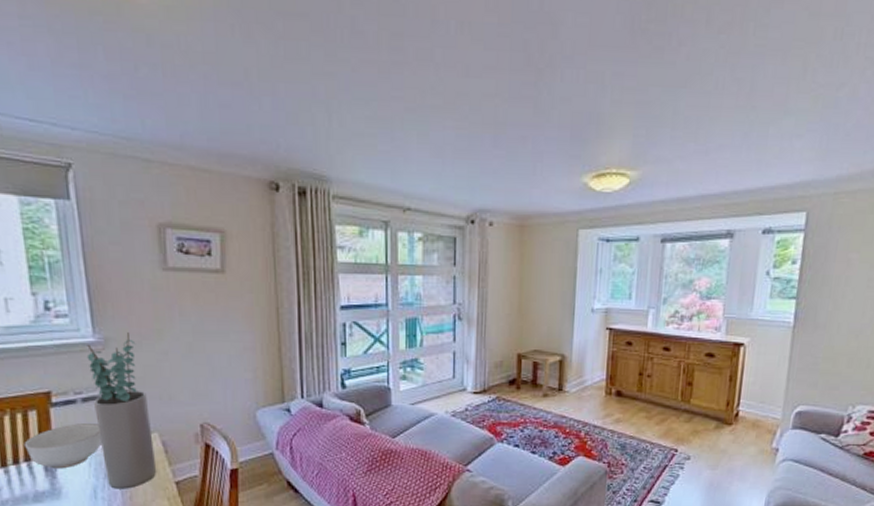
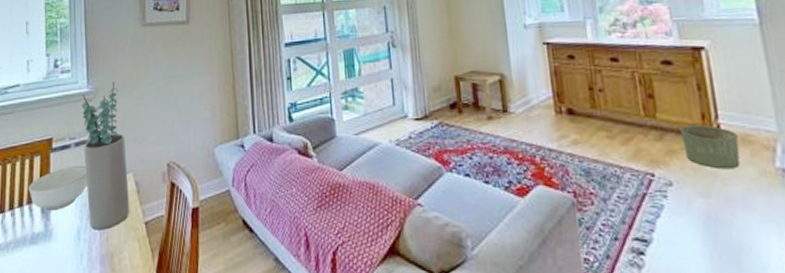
basket: none [706,409,751,448] -> present [679,124,740,170]

